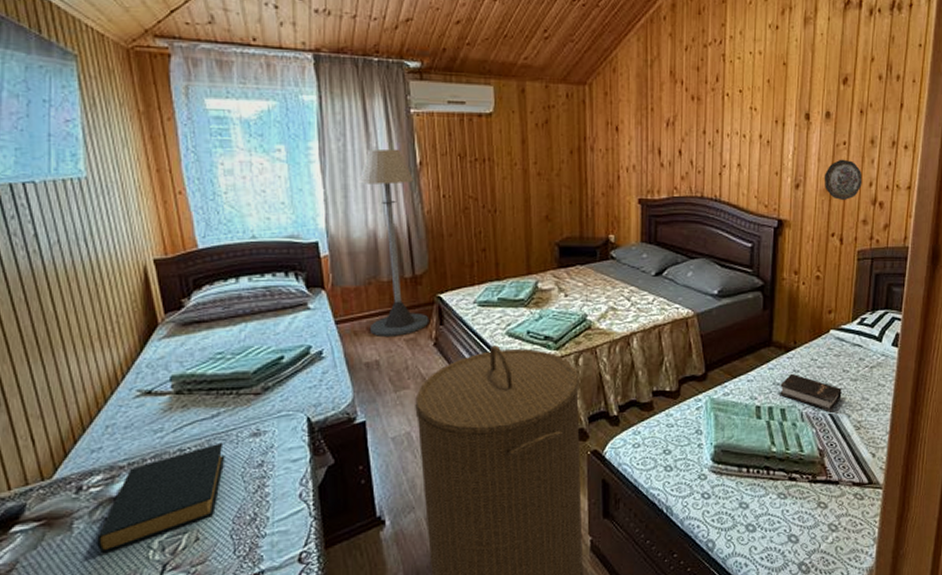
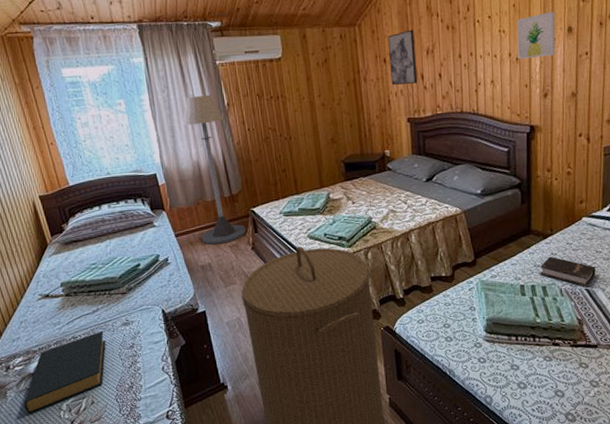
wall art: none [622,96,654,159] -> present [387,29,418,85]
wall art: none [769,92,813,143] -> present [517,12,556,60]
decorative plate: present [824,159,863,201] -> none [569,67,605,105]

